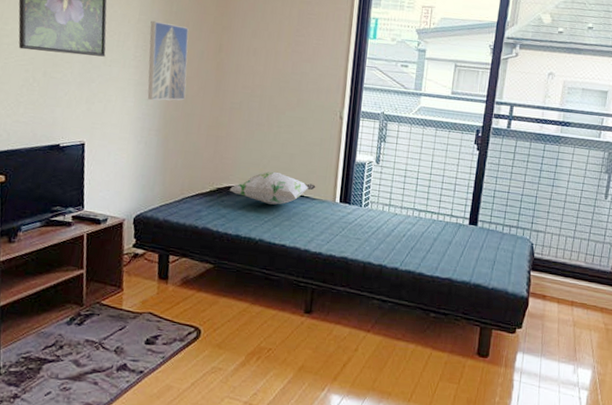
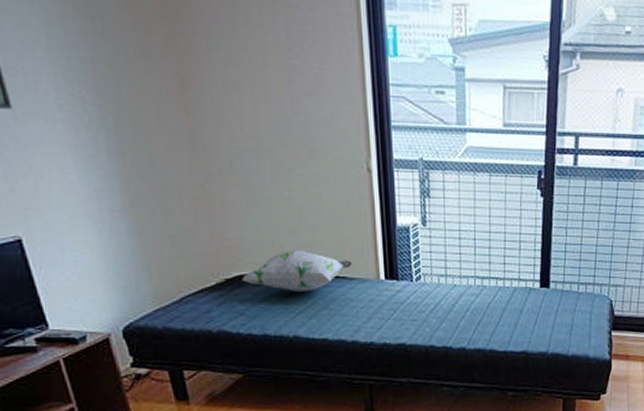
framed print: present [147,20,189,101] -> none [67,47,151,168]

